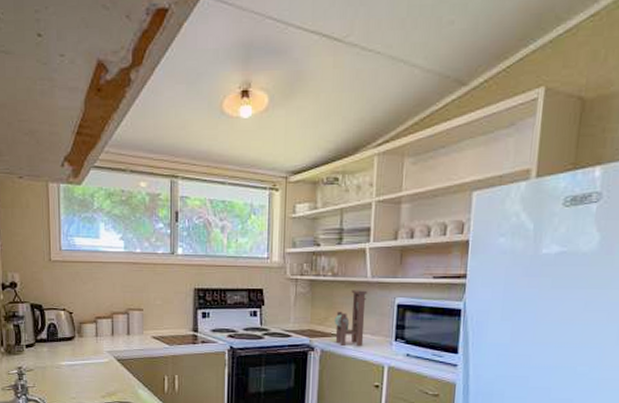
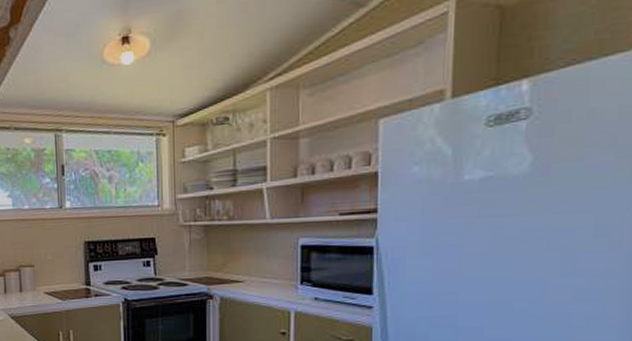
paper towel holder: present [334,290,368,346] -> none [233,232,268,292]

